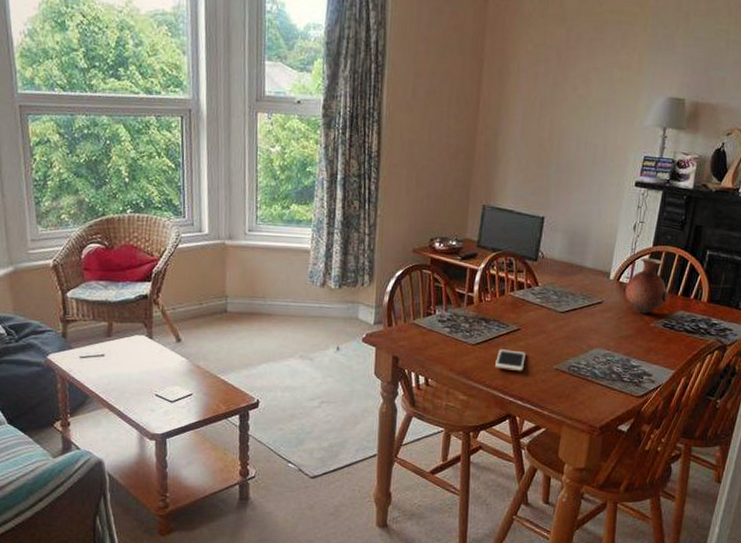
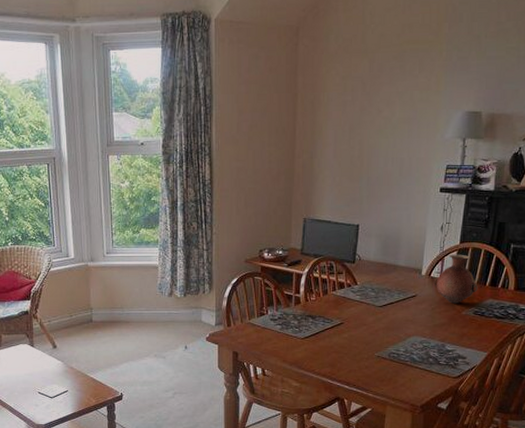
cell phone: present [495,349,526,372] -> none [323,341,350,360]

